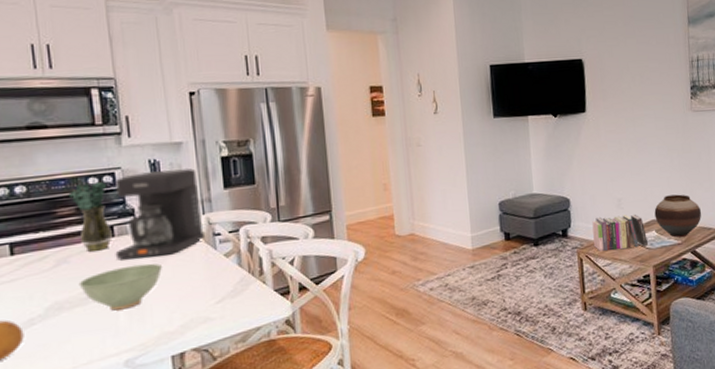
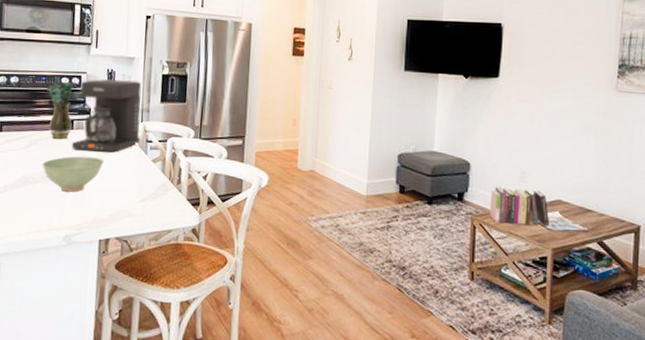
vase: present [654,194,702,237] -> none [560,177,616,224]

